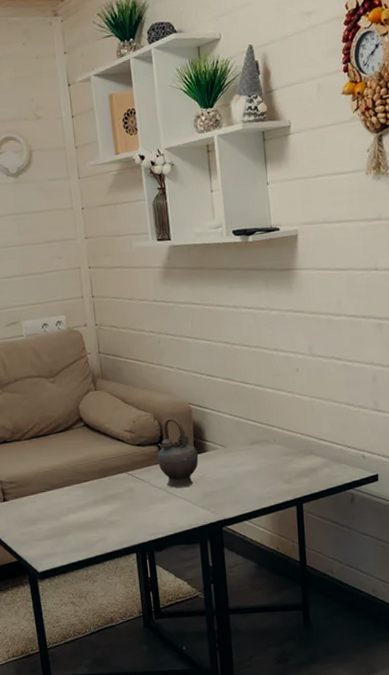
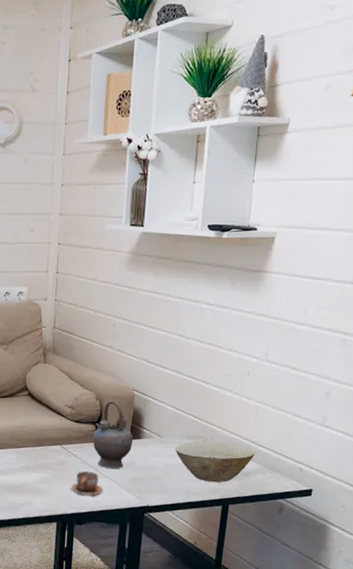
cup: none [144,494,178,519] -> present [70,471,103,496]
bowl: none [241,440,319,485] -> present [175,440,256,483]

